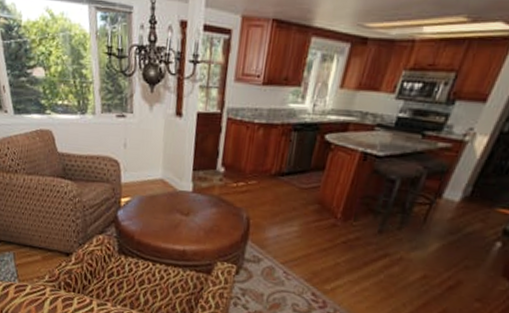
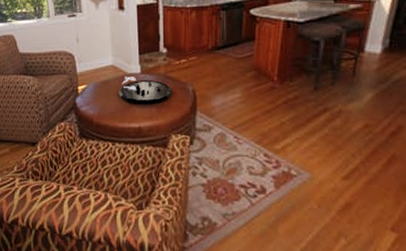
decorative tray: none [165,194,225,227] -> present [119,77,173,105]

